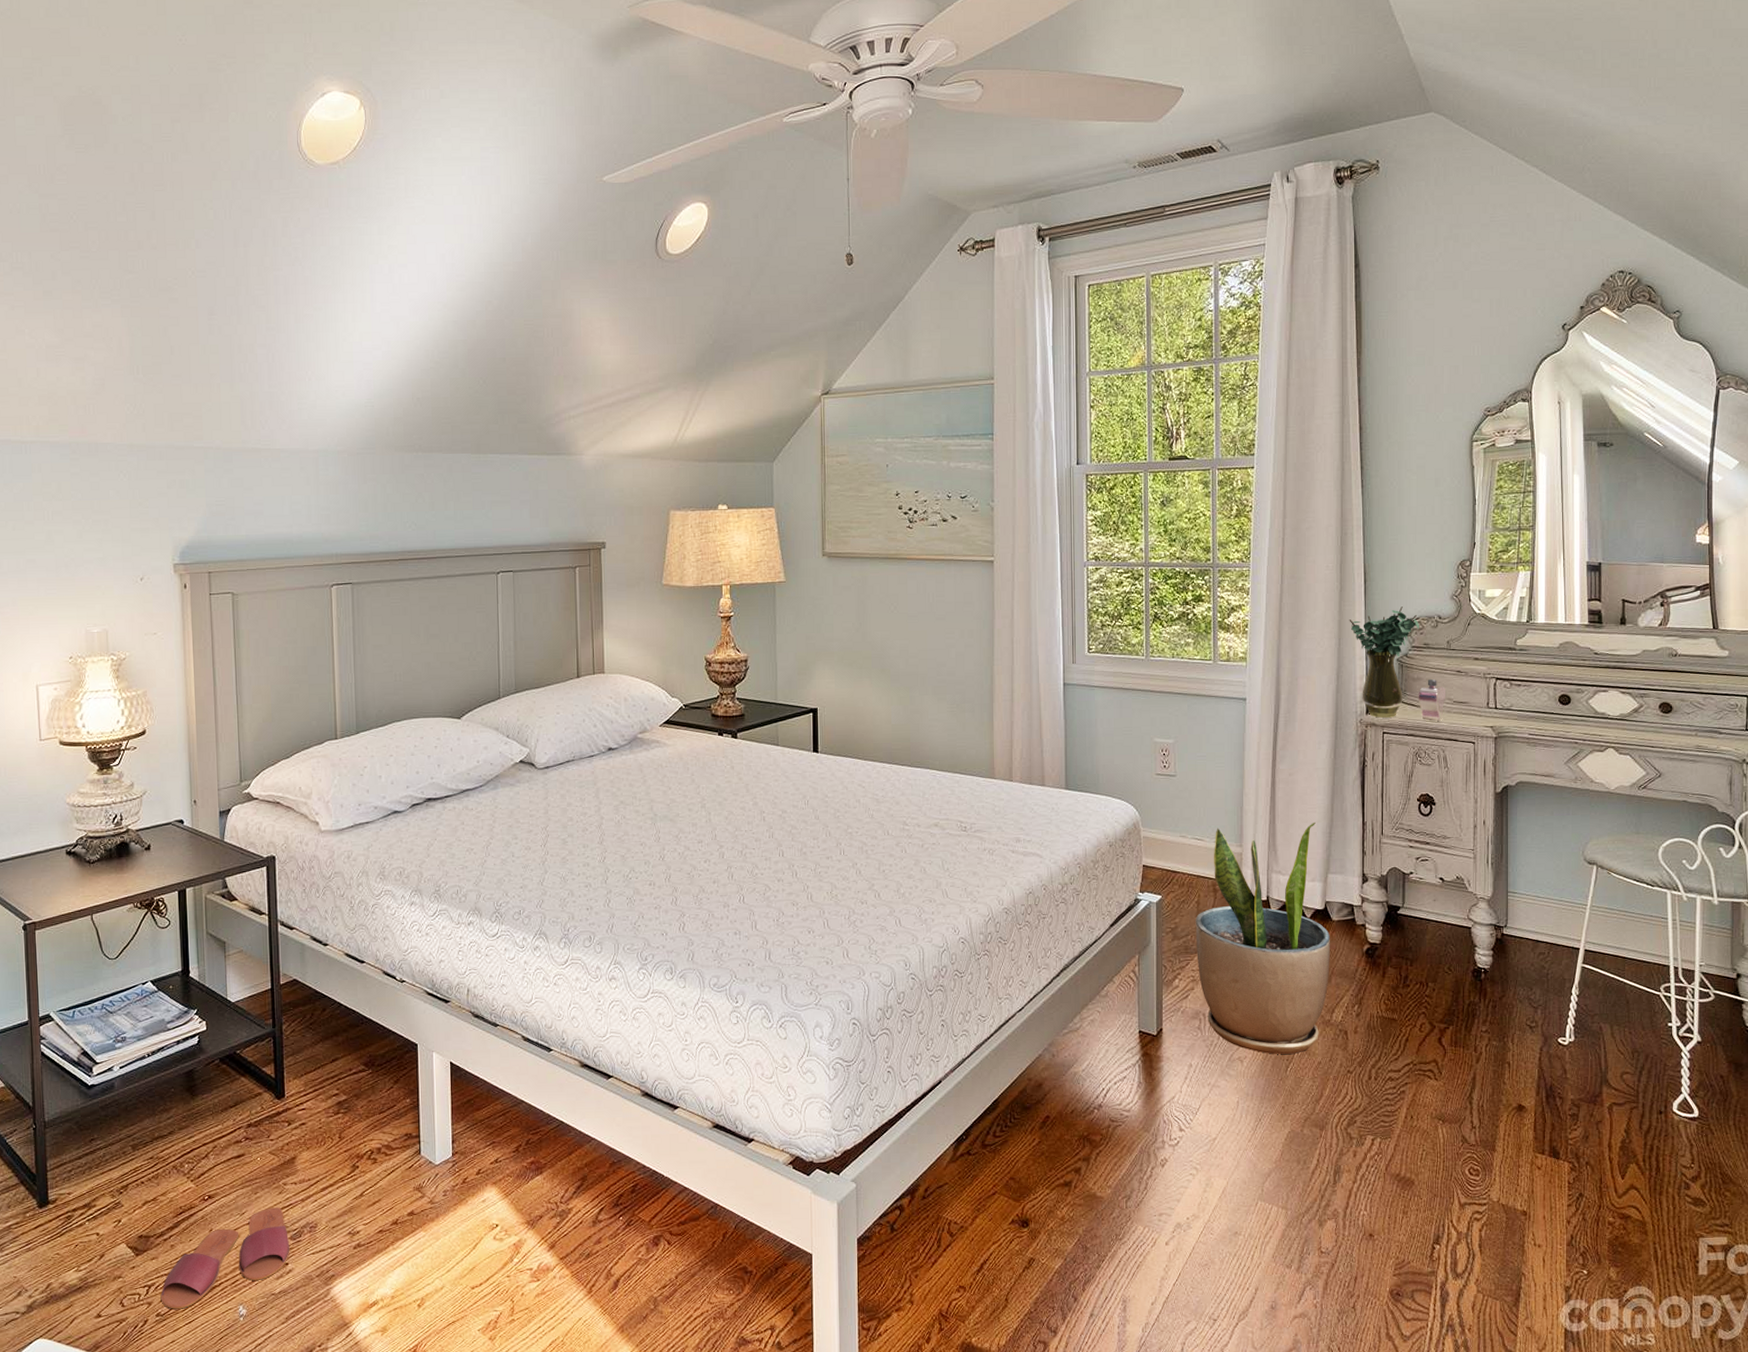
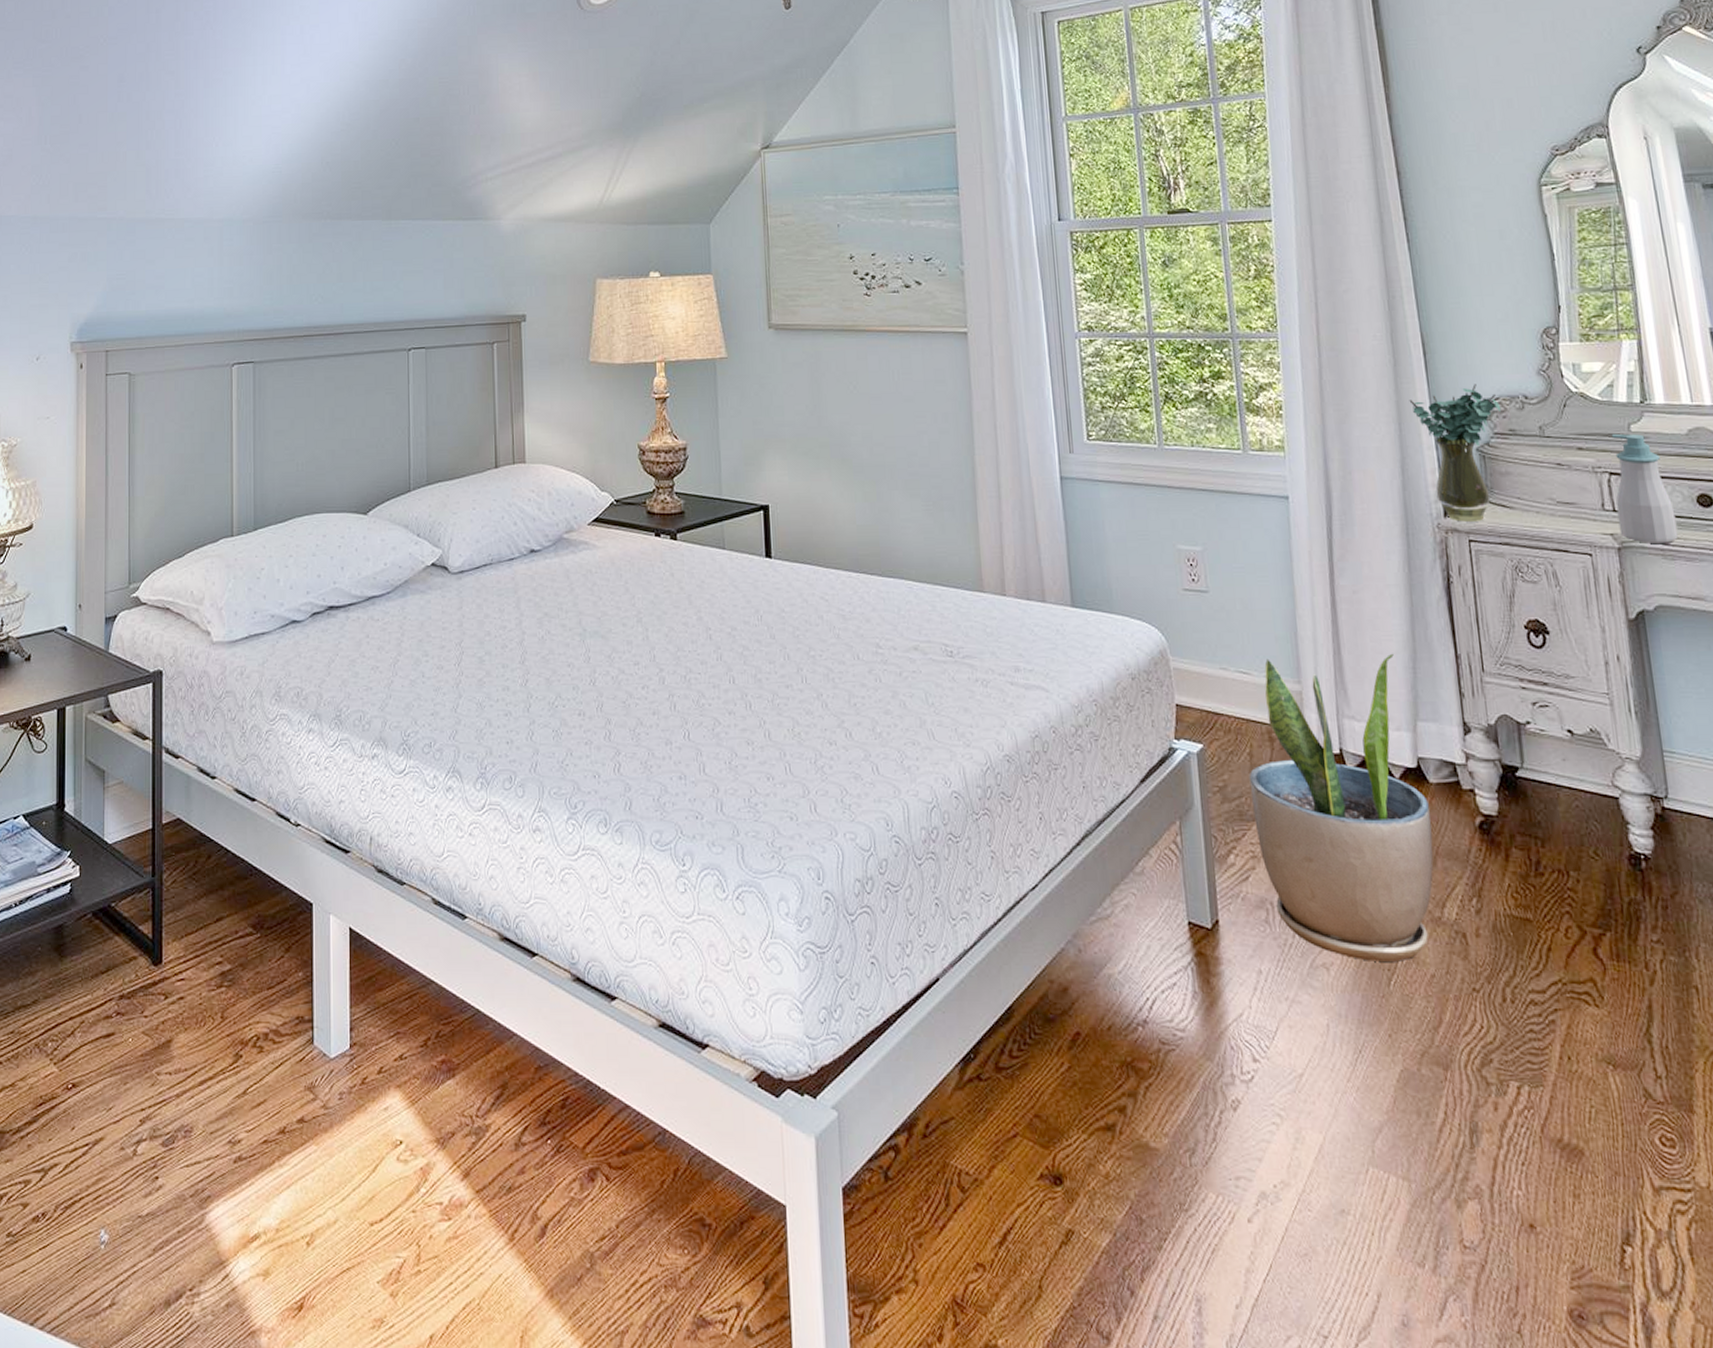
slippers: present [160,1207,290,1309] -> none [13,1103,161,1229]
perfume bottle: present [1418,678,1446,721] -> none [1509,473,1547,526]
soap bottle: none [1498,647,1541,734] -> present [1611,433,1679,543]

